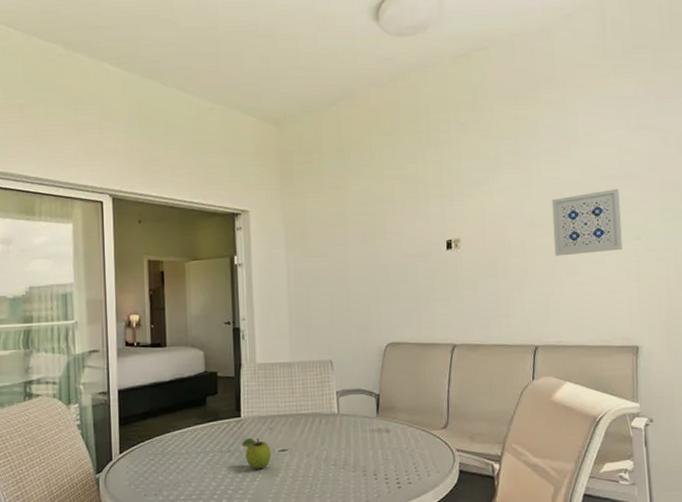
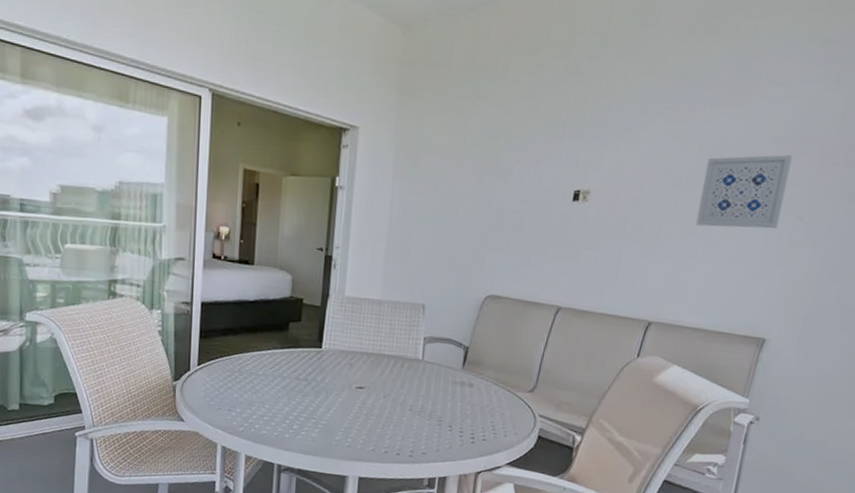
fruit: present [241,437,271,470] -> none [319,369,348,403]

